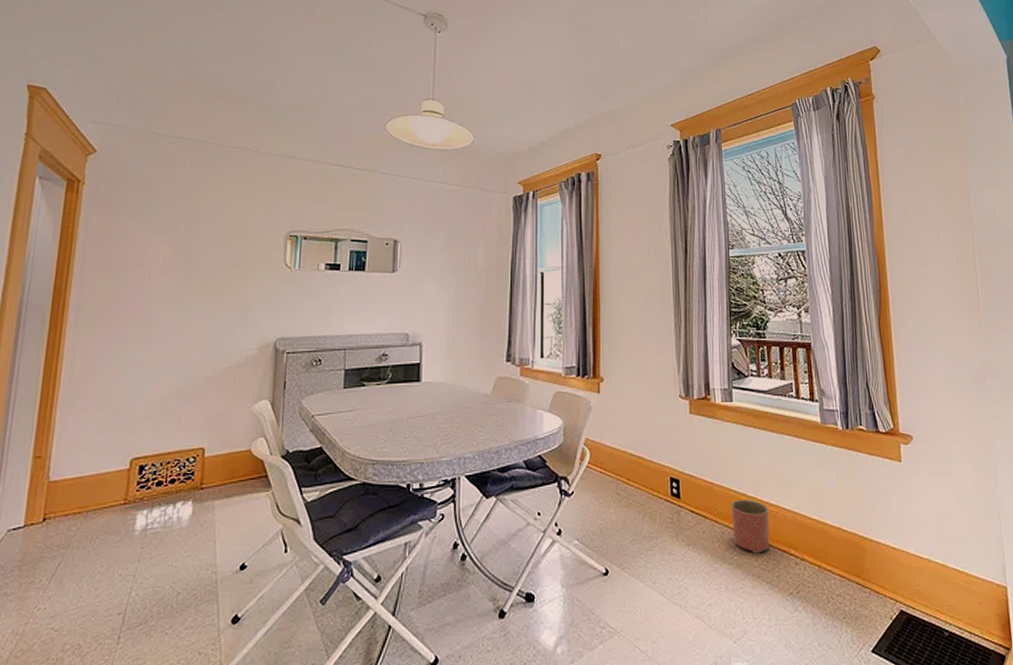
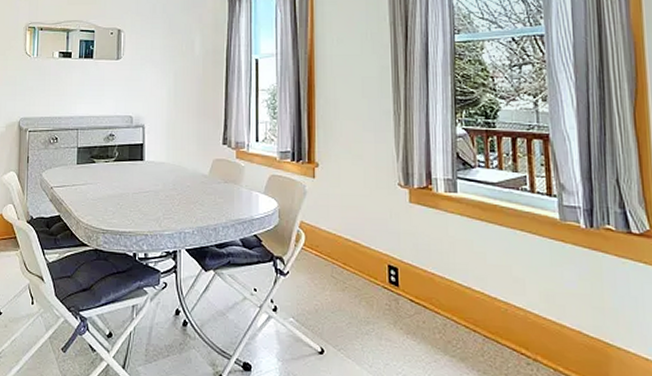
planter: present [731,499,770,554] -> none [454,293,498,349]

